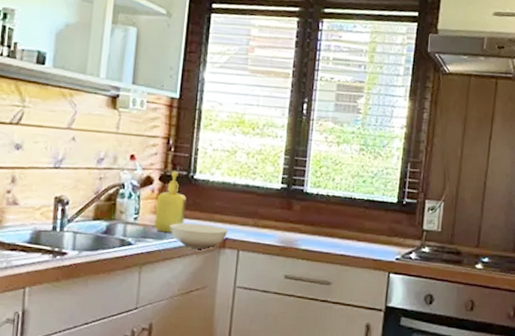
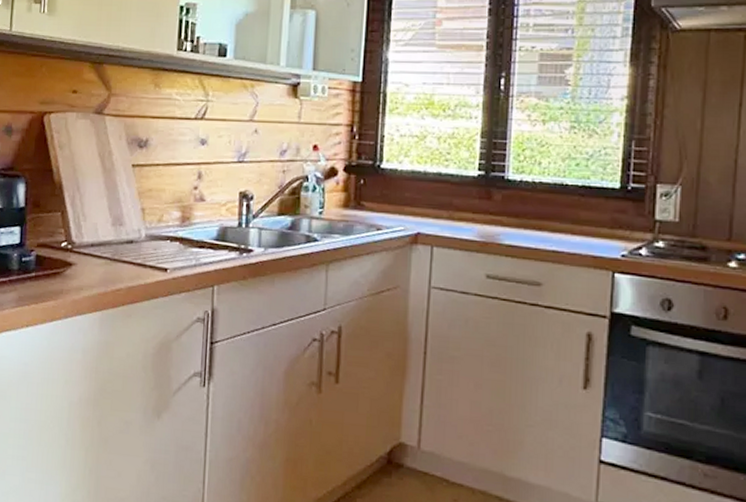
soap dispenser: present [154,171,187,233] -> none [340,160,373,228]
bowl: present [170,223,229,249] -> none [356,216,421,245]

